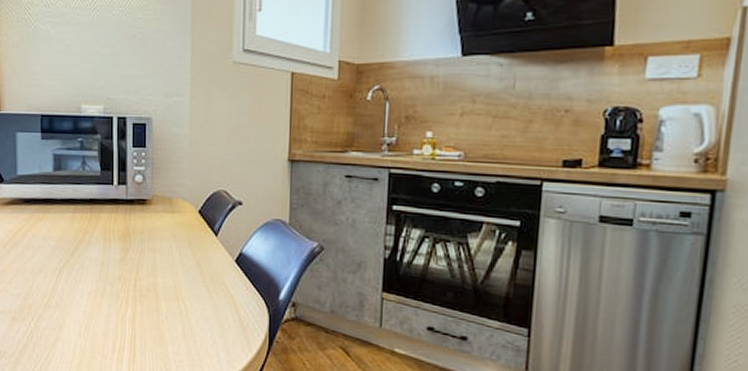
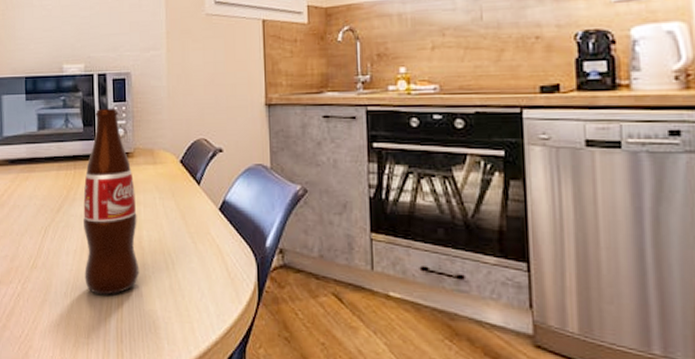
bottle: none [97,152,153,337] -> present [82,108,140,295]

